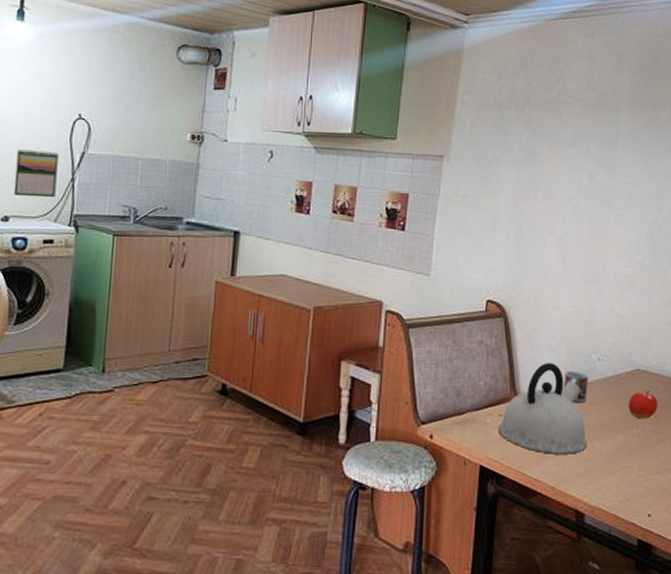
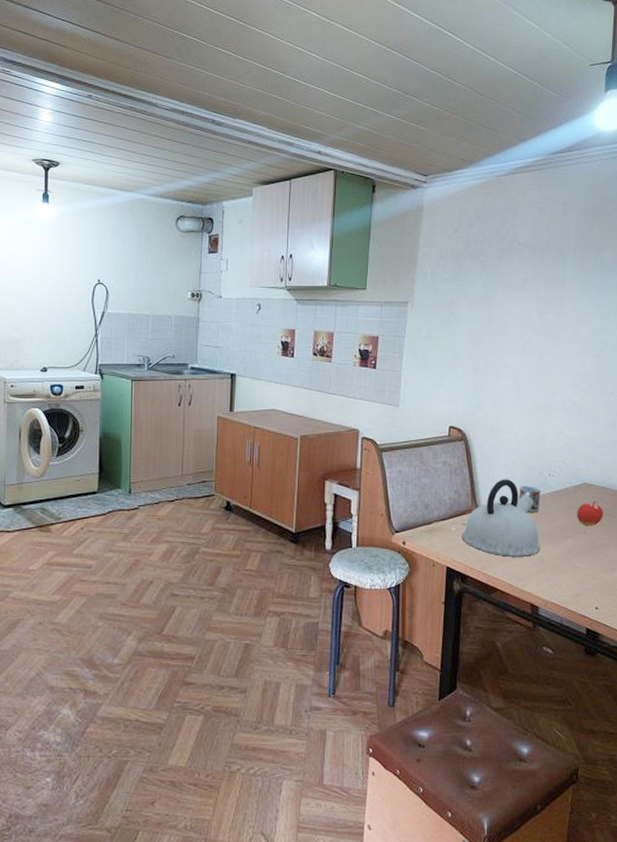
calendar: present [13,148,59,198] -> none [49,310,84,351]

